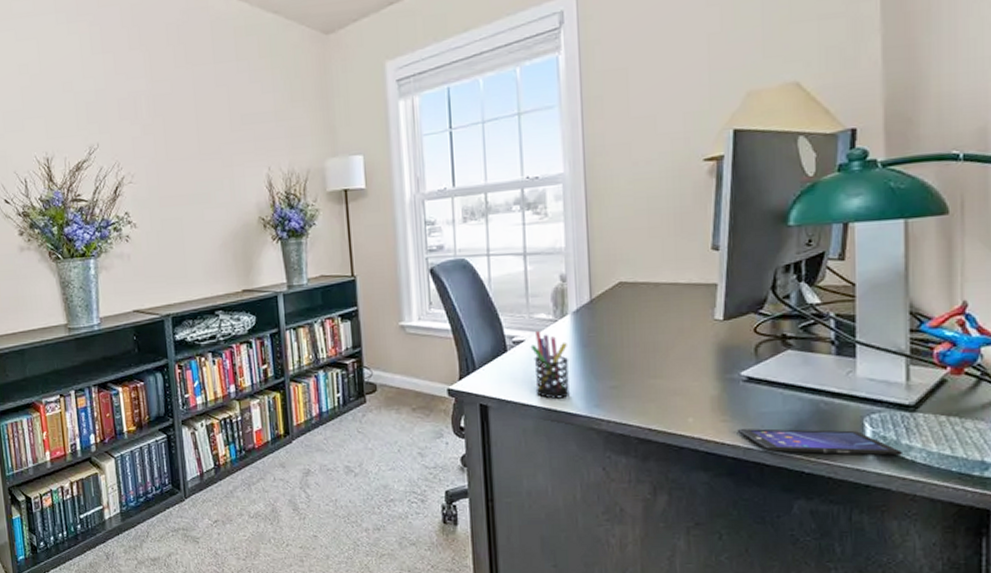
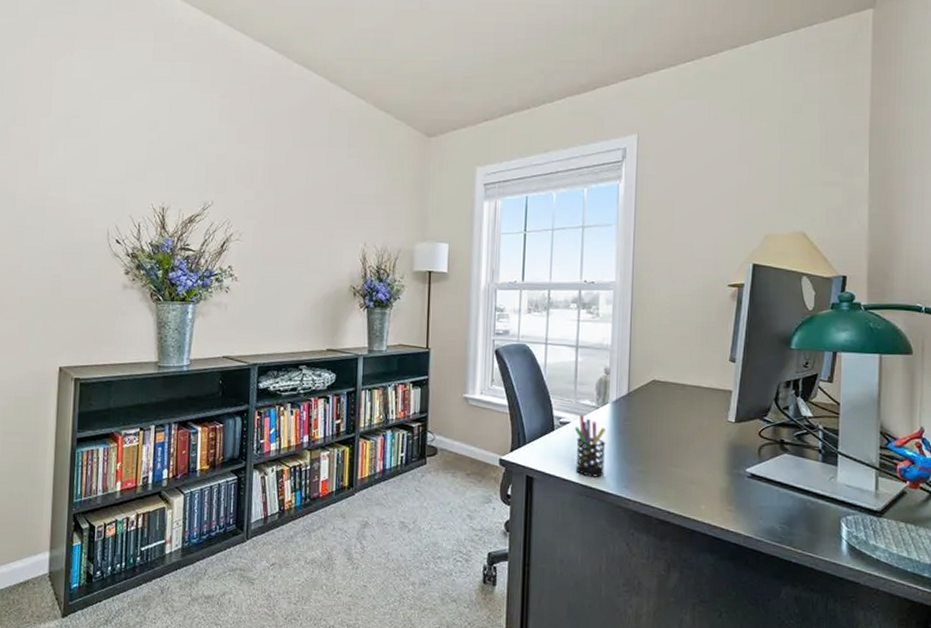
smartphone: present [736,428,902,456] -> none [739,518,870,554]

